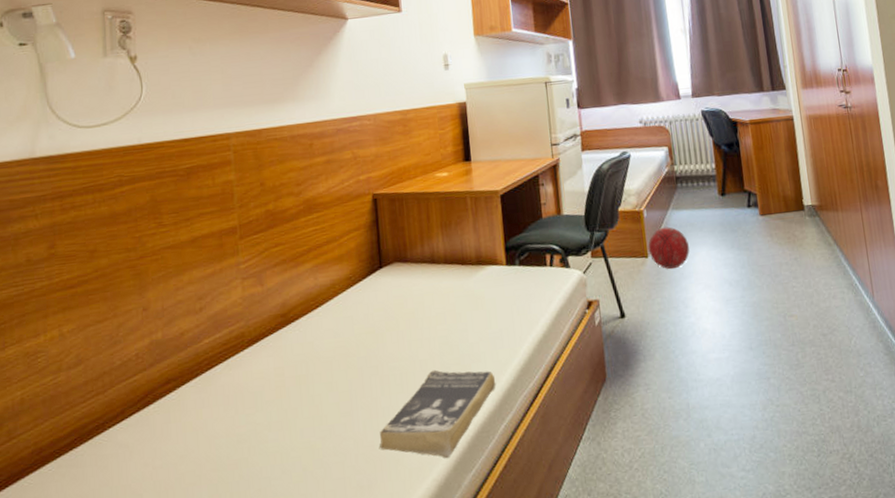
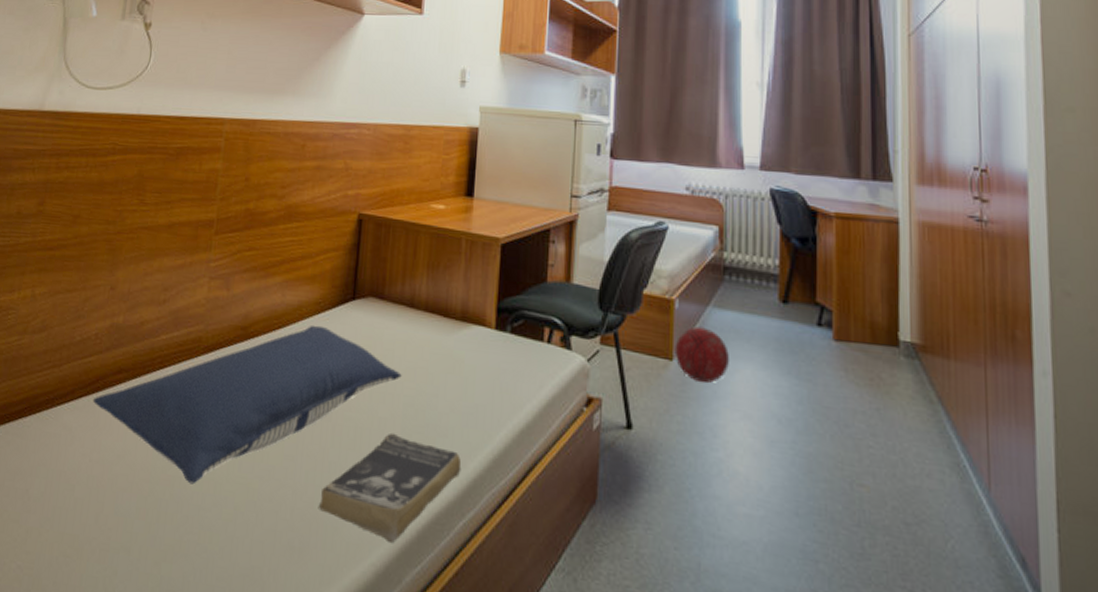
pillow: none [145,296,434,461] -> present [92,324,402,485]

